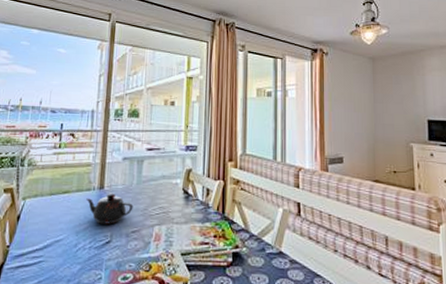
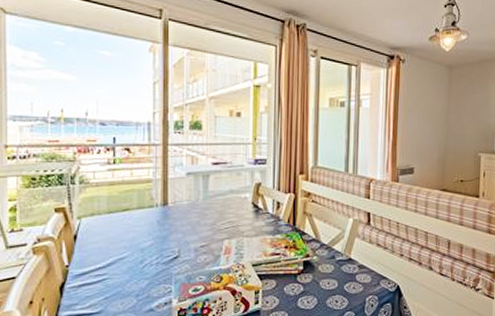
teapot: present [86,193,134,225] -> none [149,209,201,240]

